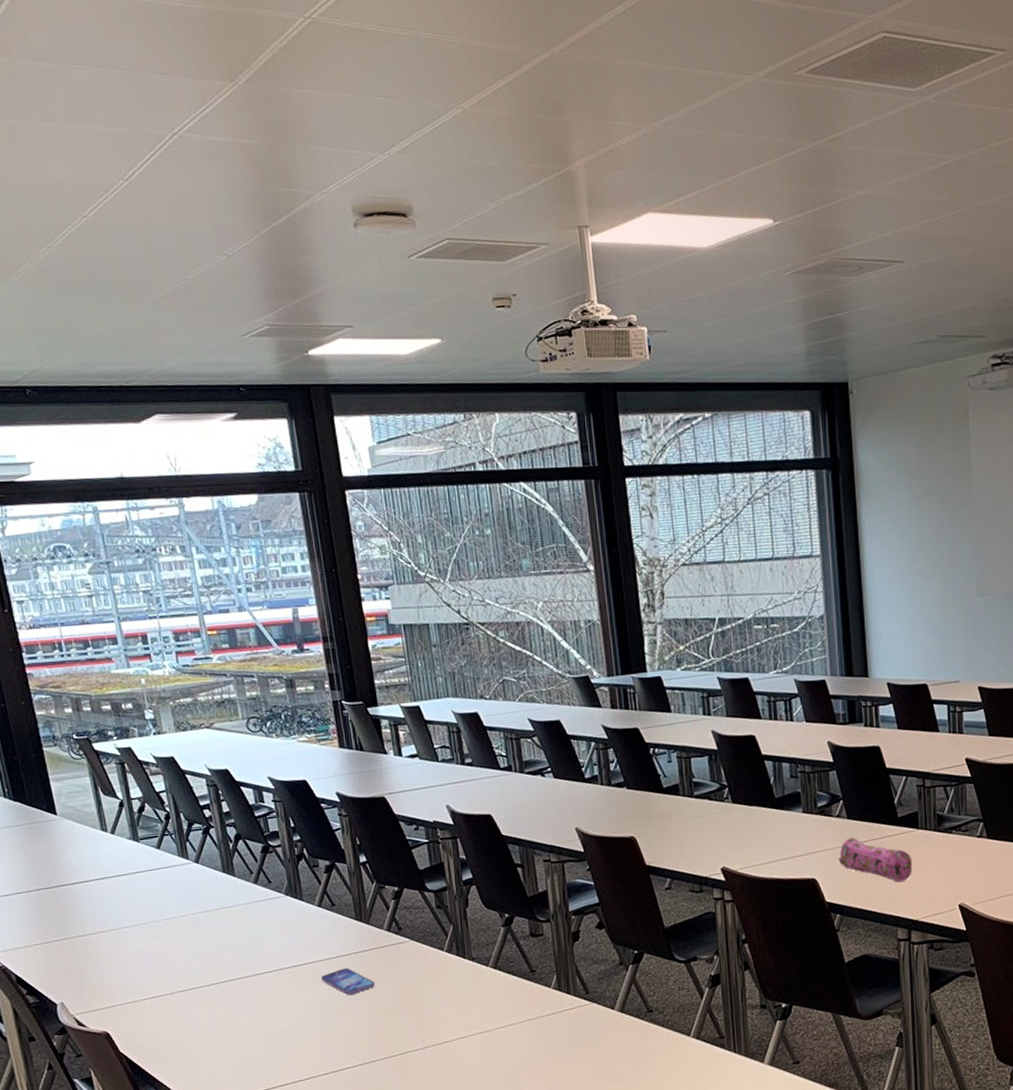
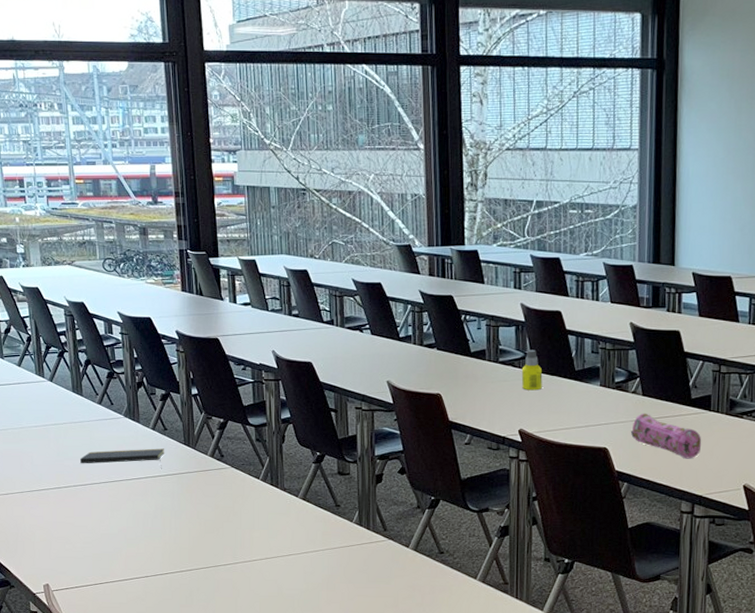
notepad: none [237,927,334,954] -> present [79,448,164,470]
smartphone: present [320,967,376,996] -> none [149,485,197,510]
bottle: none [718,779,742,824] -> present [521,349,543,391]

